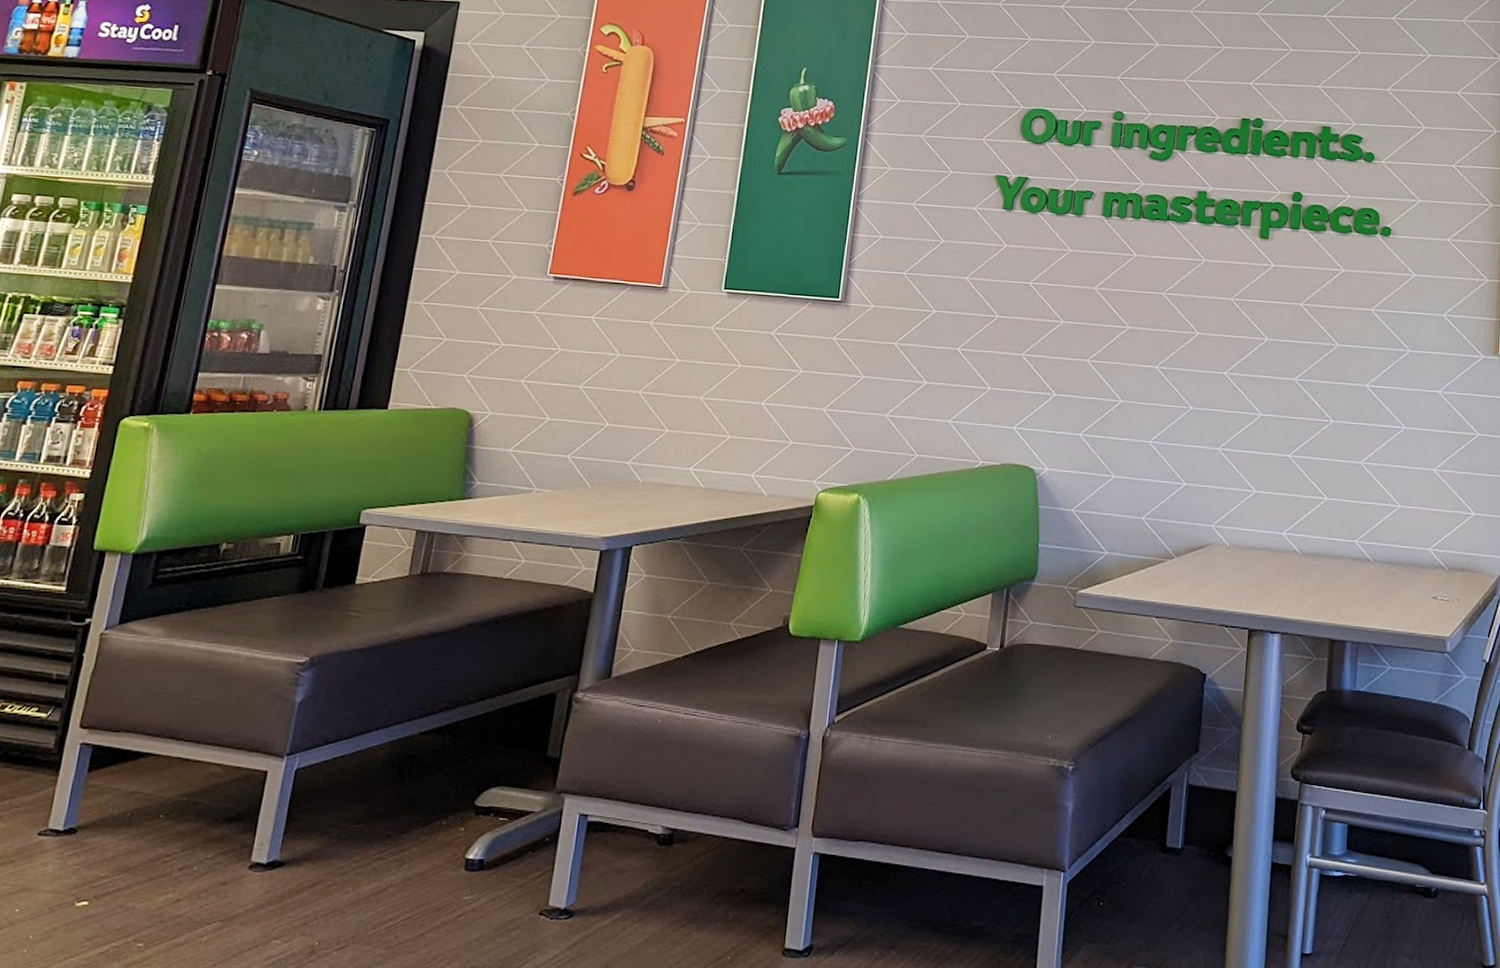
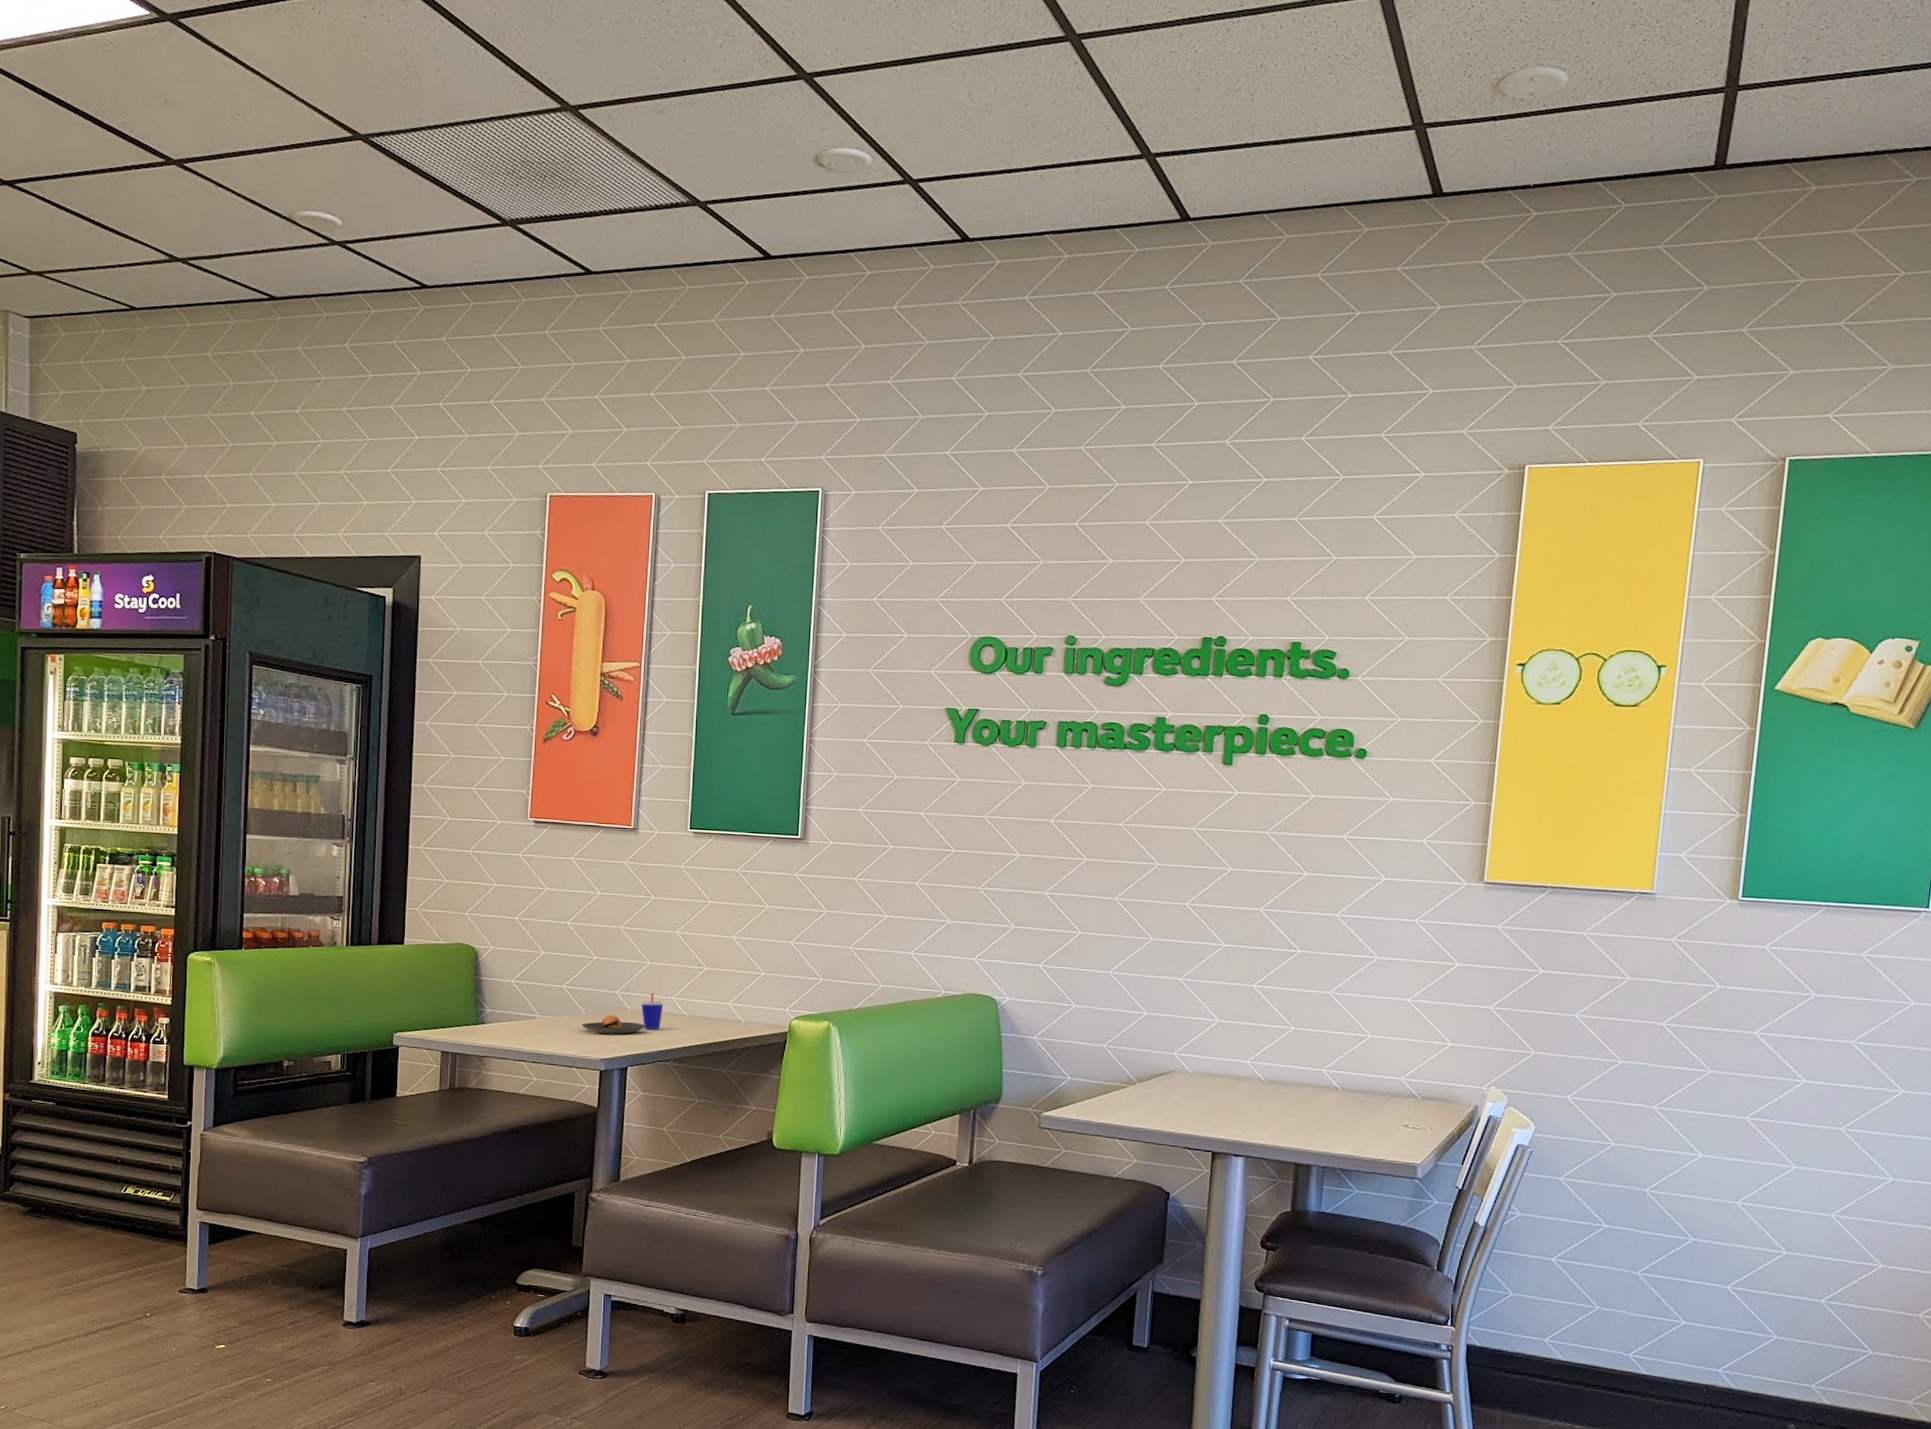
sandwich: none [584,488,657,510] -> present [581,1015,645,1034]
beverage cup: none [654,462,680,505] -> present [641,992,664,1030]

